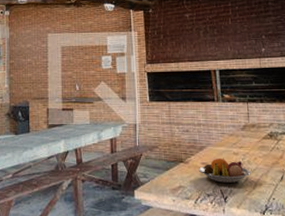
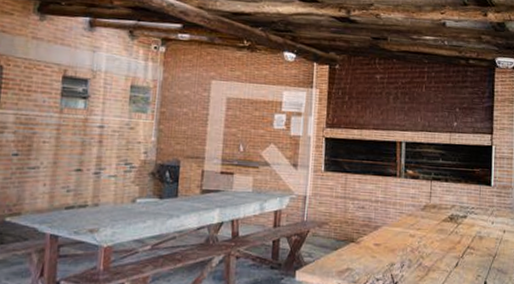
fruit bowl: present [198,157,251,183] -> none [369,239,426,267]

